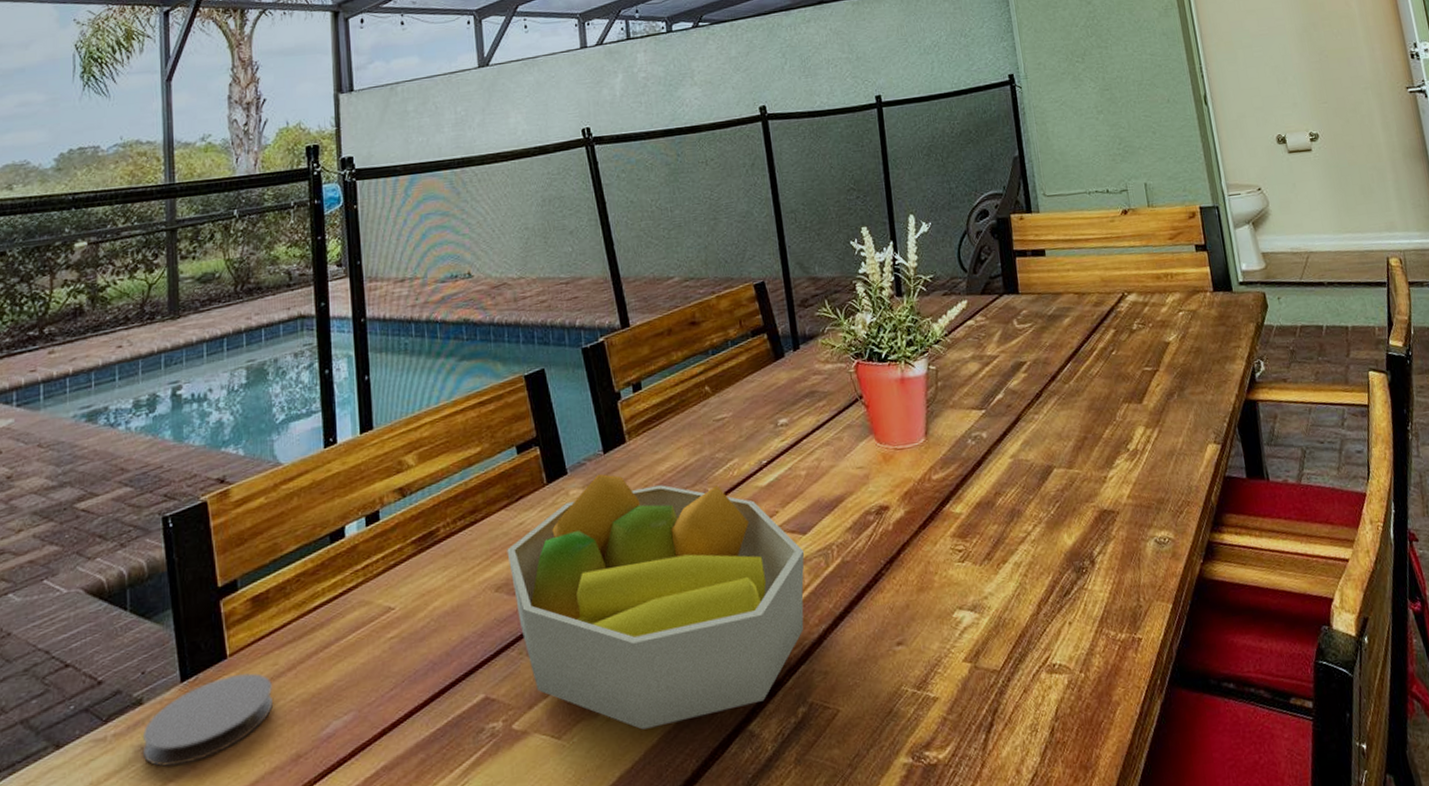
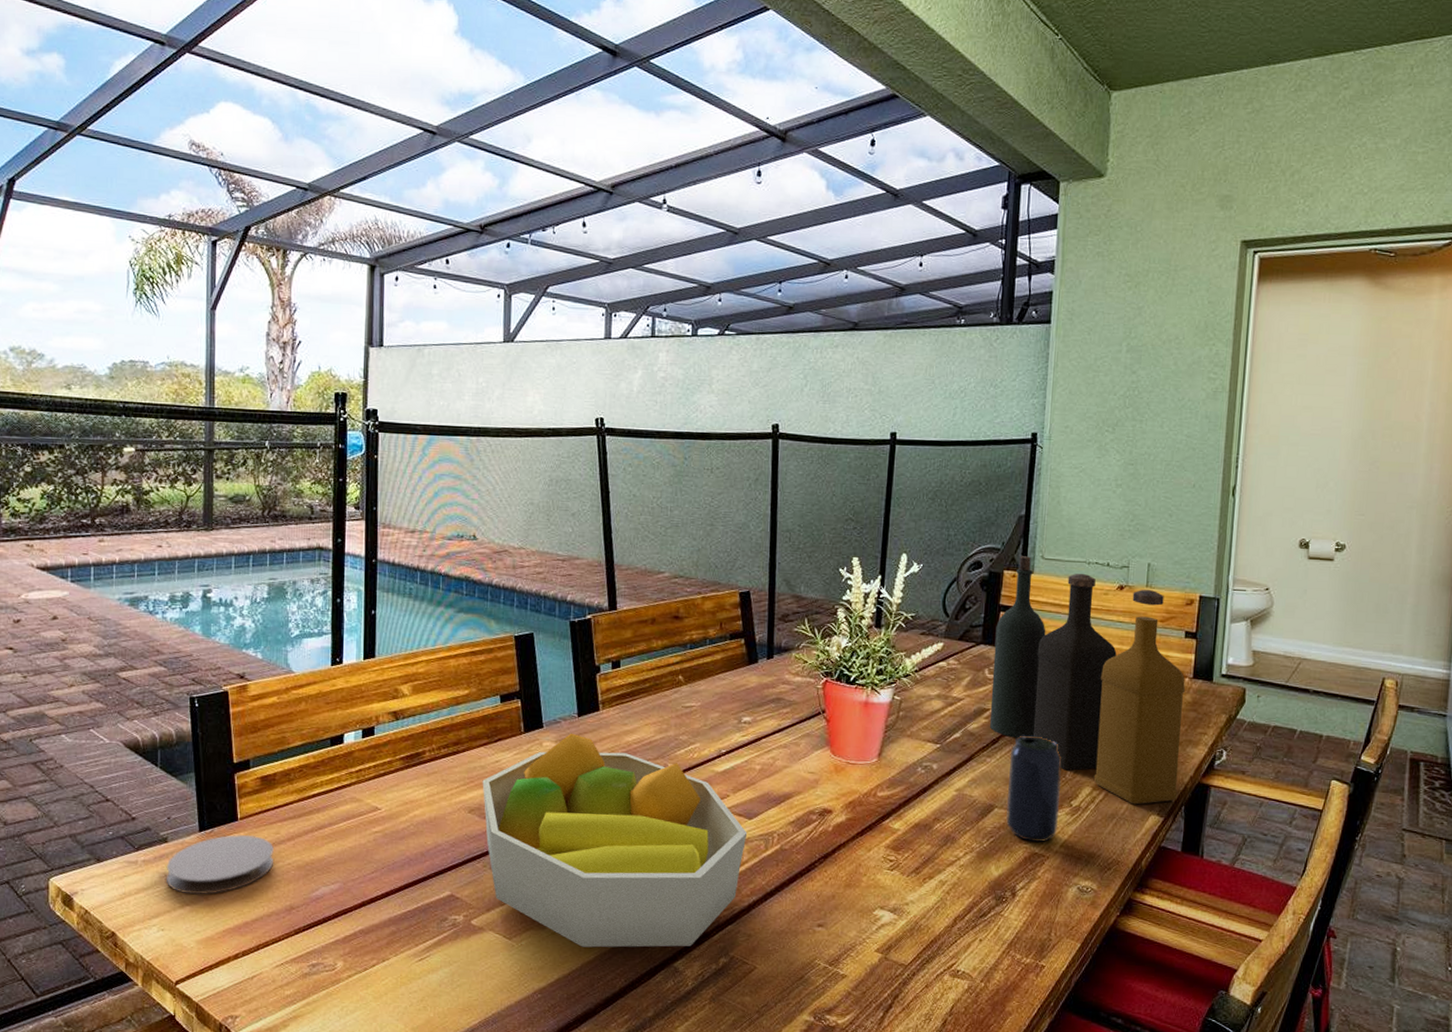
bottle: none [1014,196,1229,437] -> present [989,556,1186,805]
beverage can: none [1056,381,1121,500] -> present [1006,735,1062,842]

